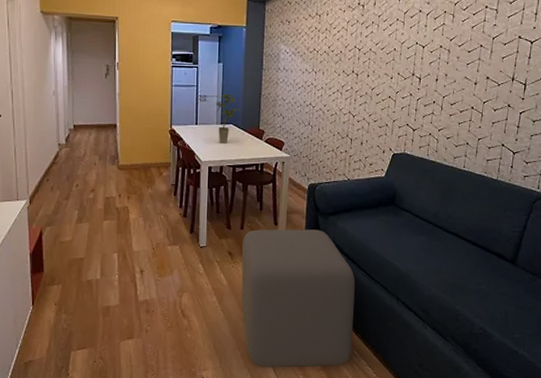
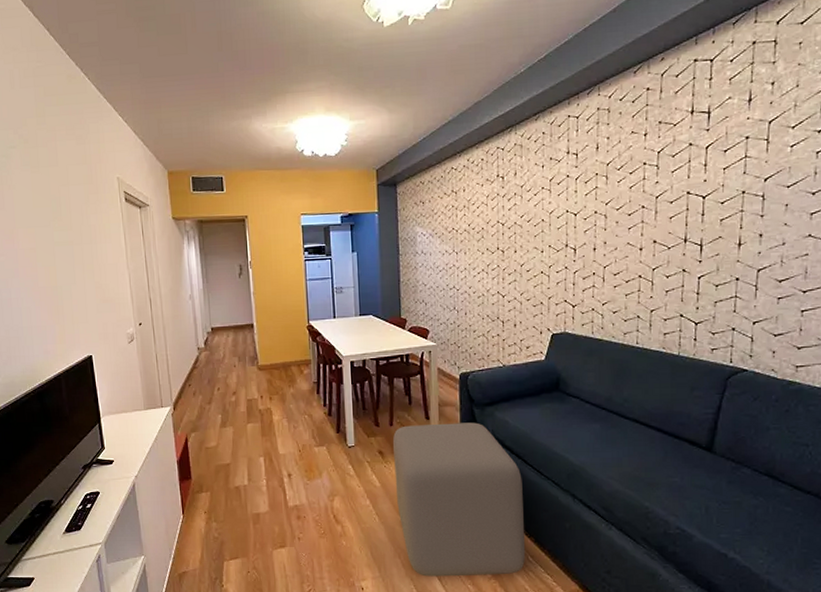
house plant: present [215,94,241,143] -> none [352,283,380,336]

